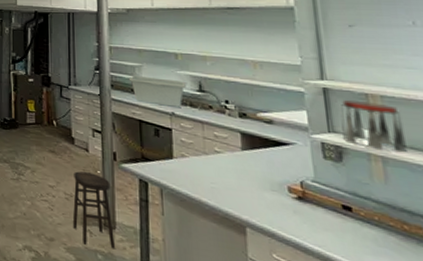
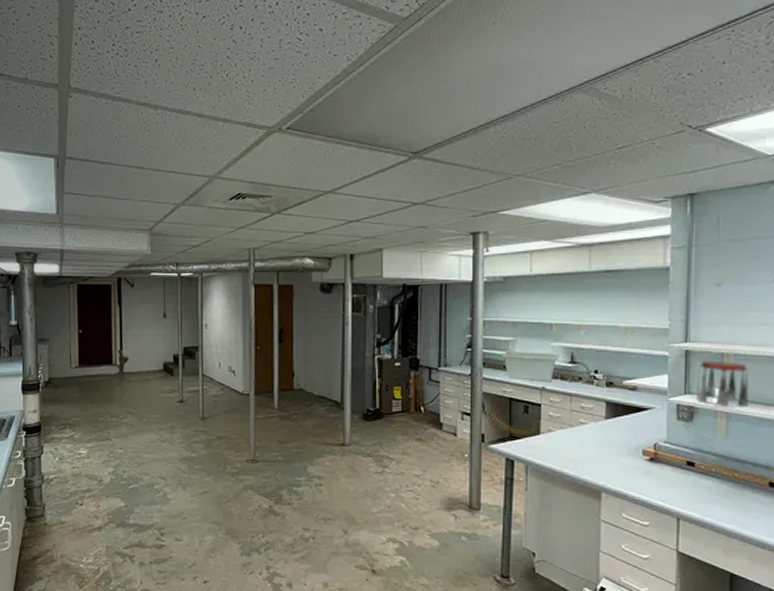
stool: present [72,171,115,249] -> none [438,457,479,529]

